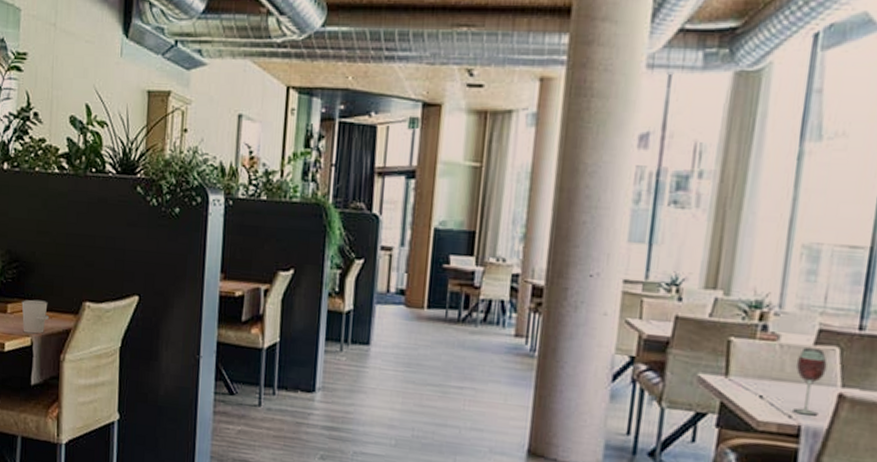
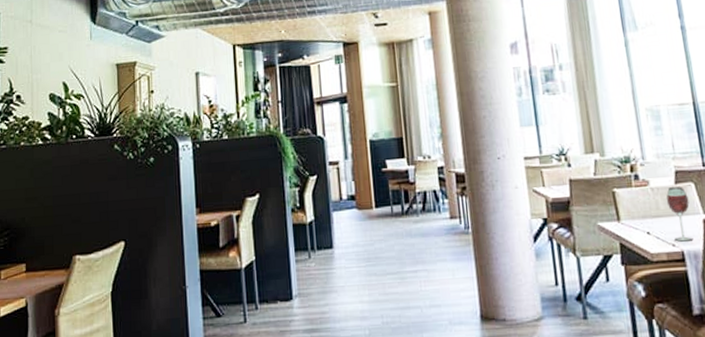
cup: present [21,299,50,334] -> none [14,261,42,295]

